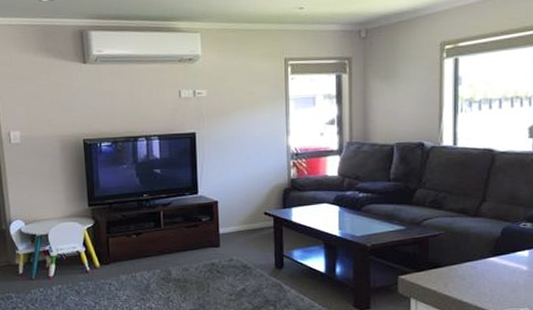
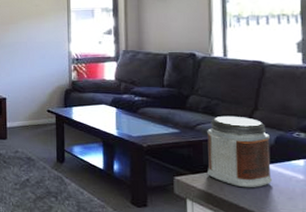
jar: none [432,208,497,283] -> present [206,115,273,188]

